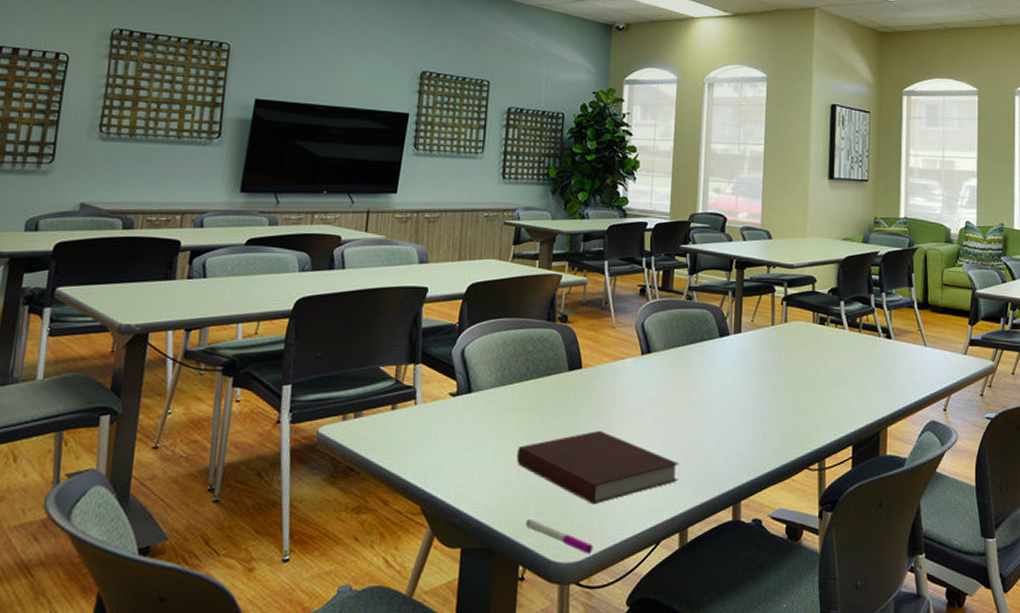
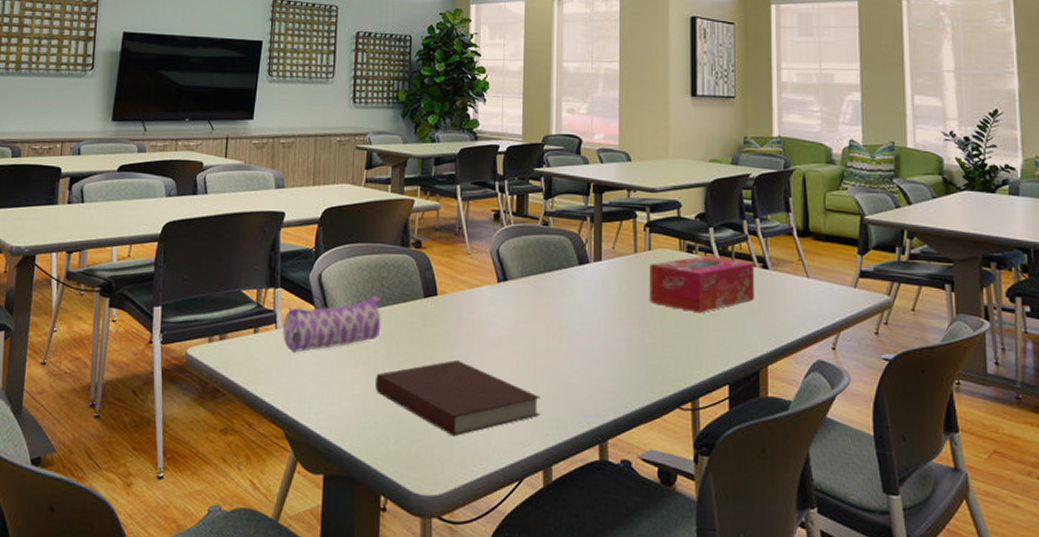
pencil case: none [422,370,525,428] -> present [283,296,381,353]
pen: present [525,518,593,555] -> none [386,447,455,488]
tissue box: none [784,326,879,381] -> present [649,255,754,314]

